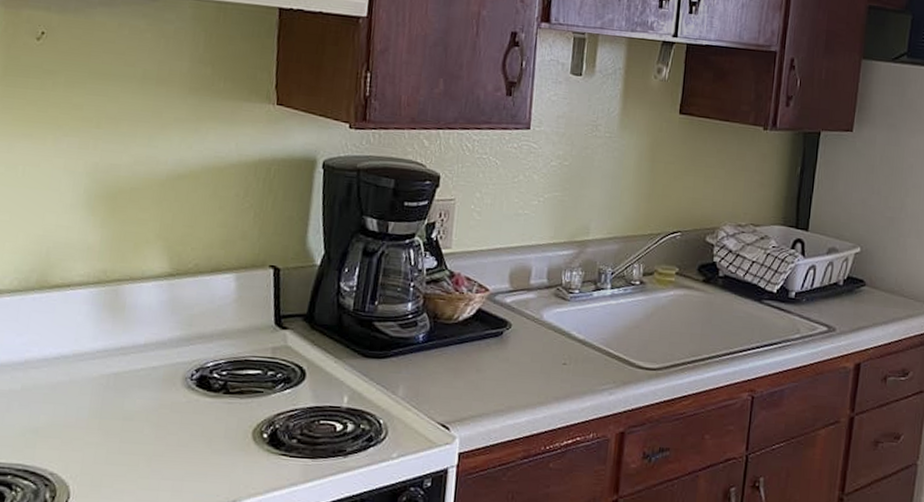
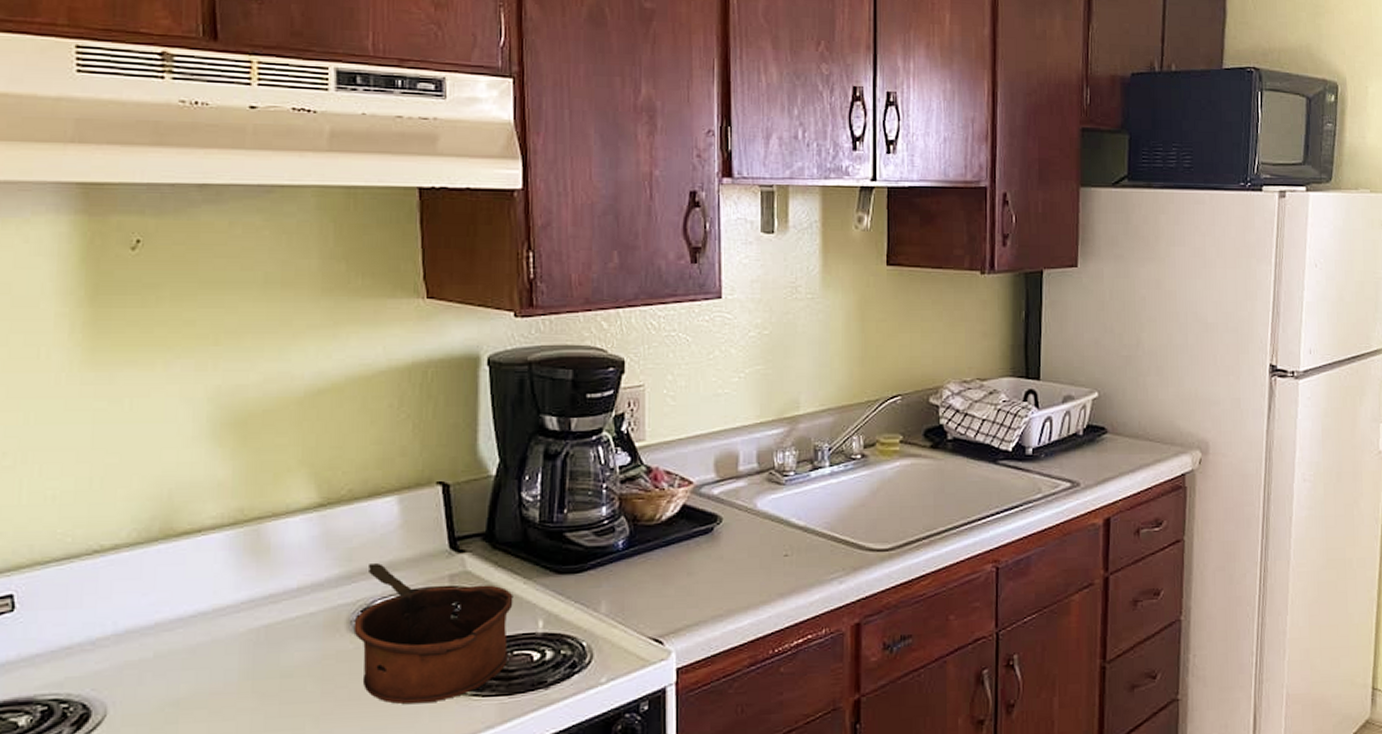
cooking pot: none [187,330,325,457] -> present [353,563,513,705]

